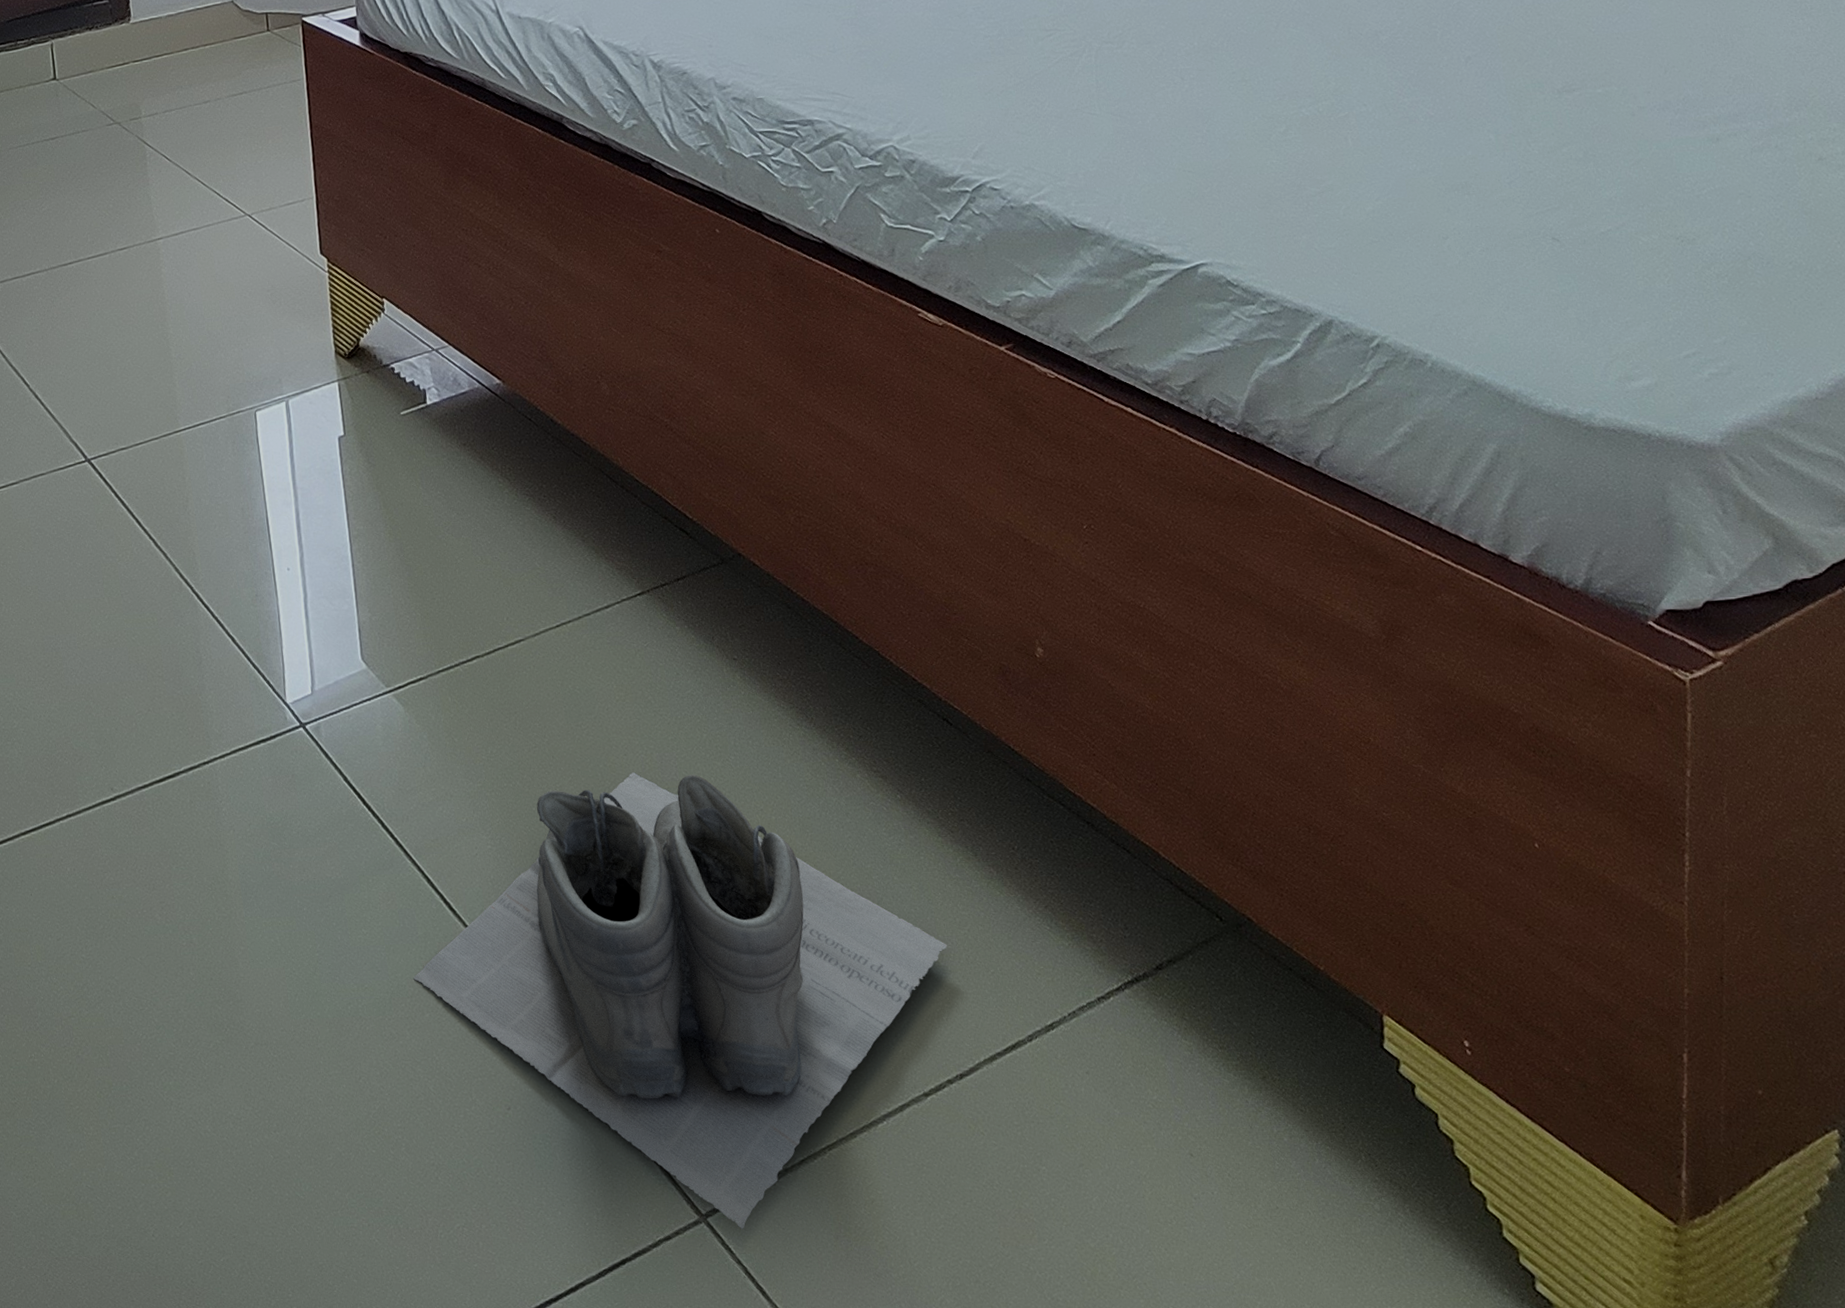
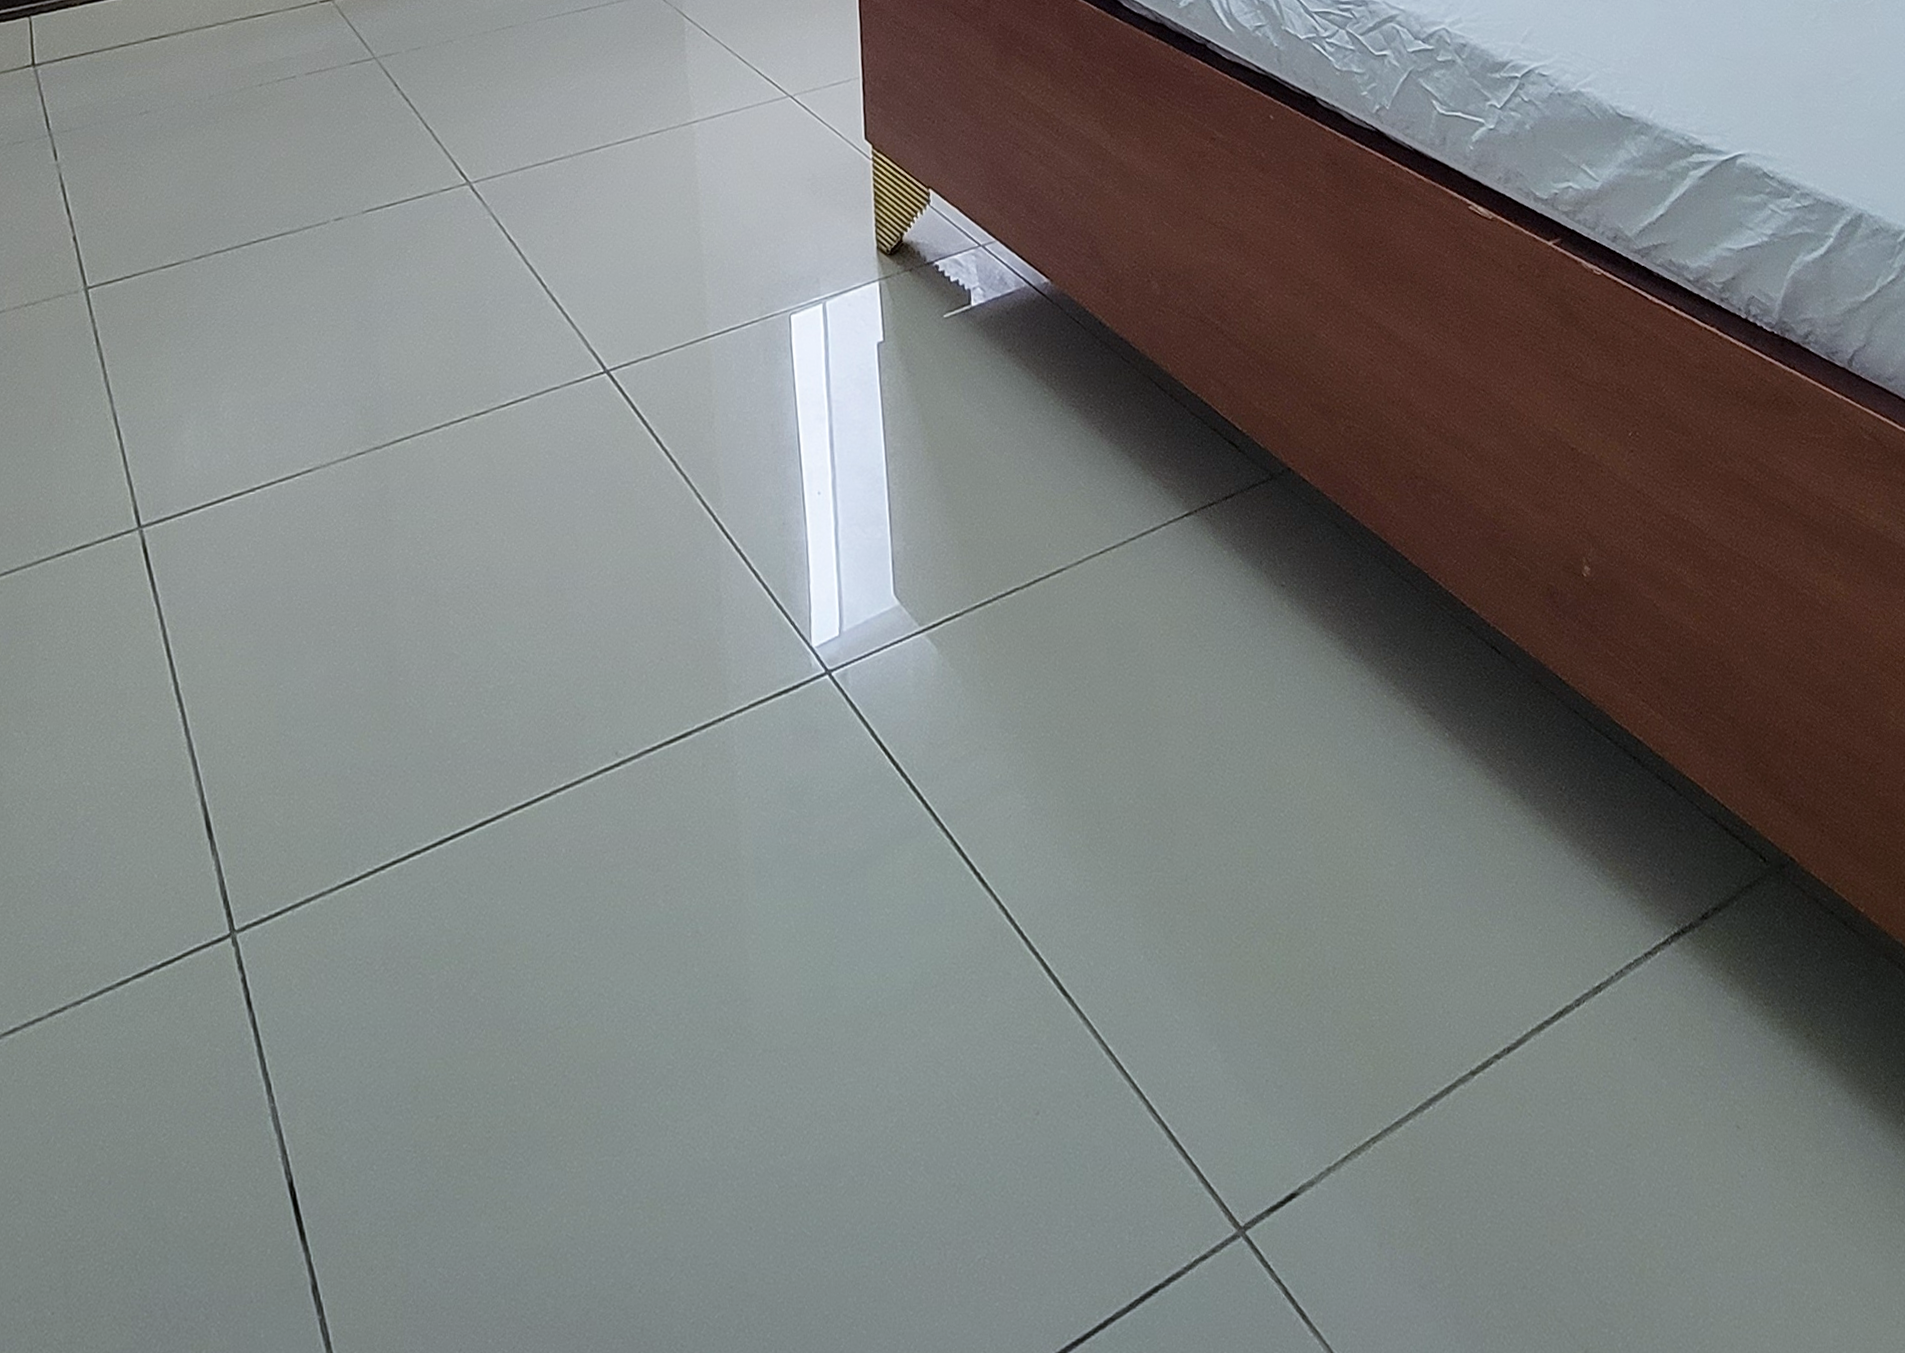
boots: present [413,772,948,1229] -> none [938,716,1496,1242]

